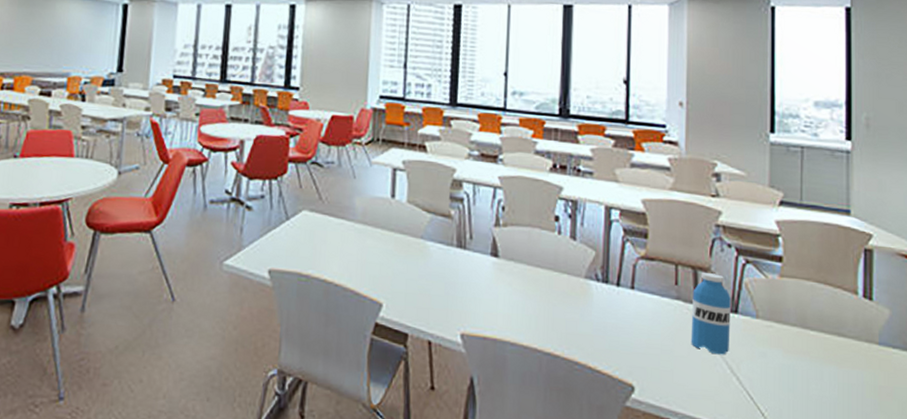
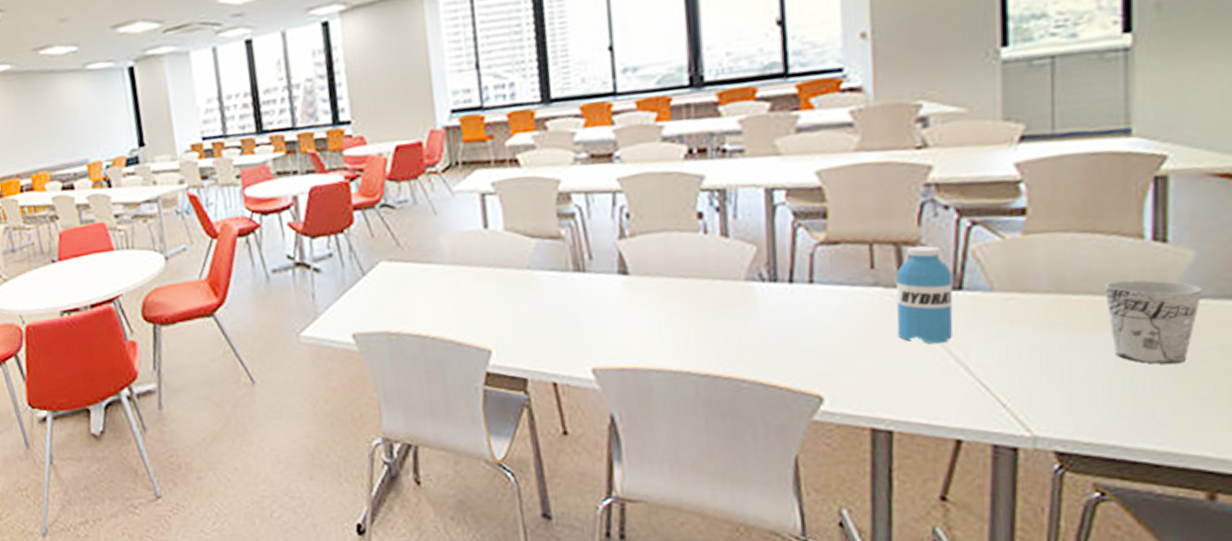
cup: none [832,324,895,398] -> present [1105,279,1203,365]

